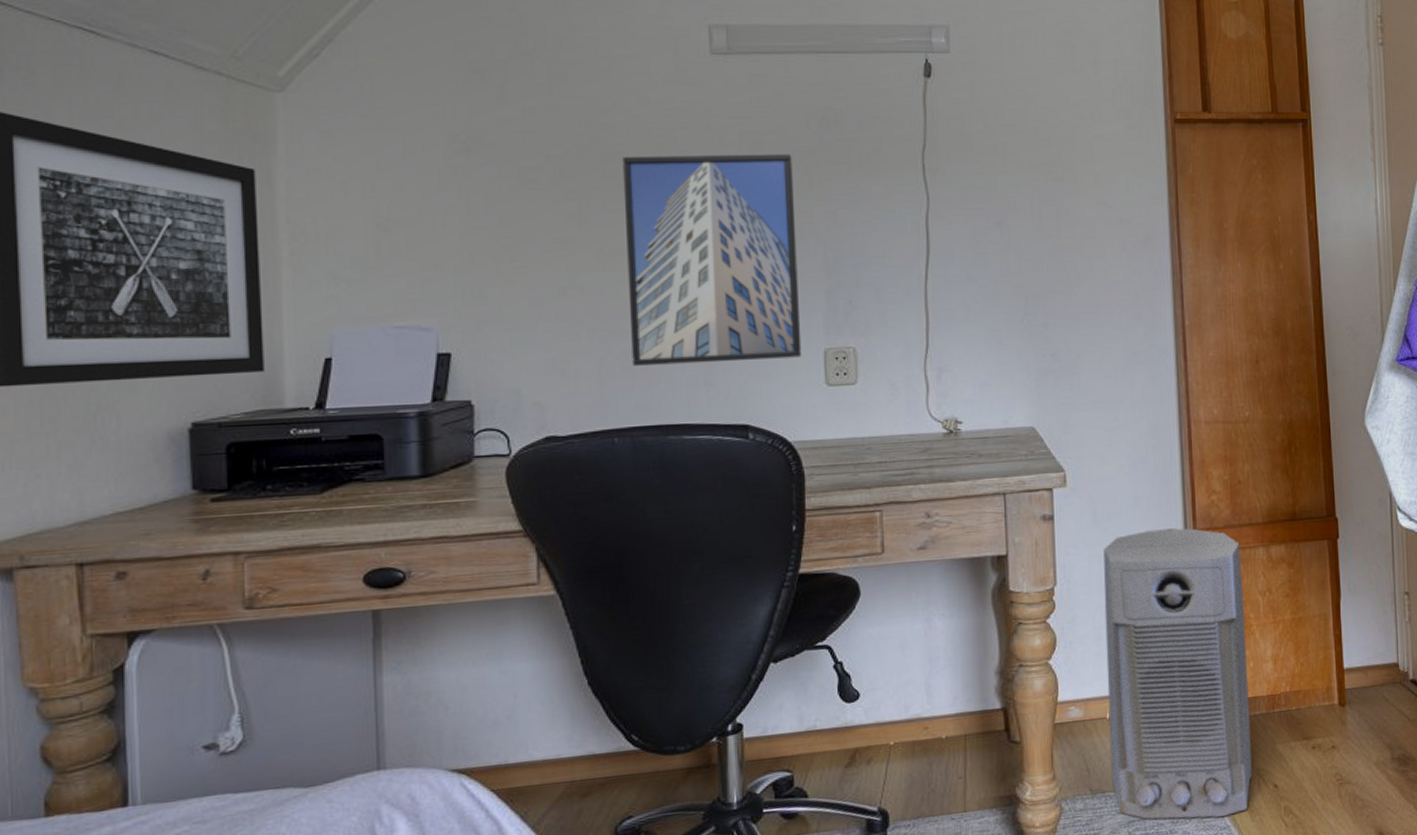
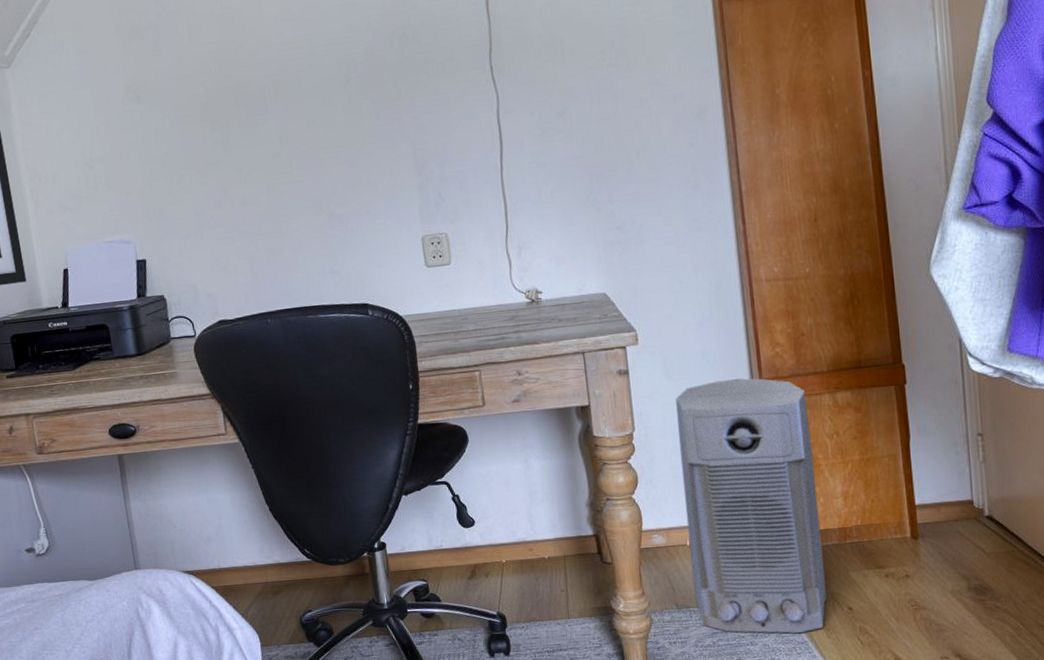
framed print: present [622,153,802,366] -> none [249,70,404,261]

